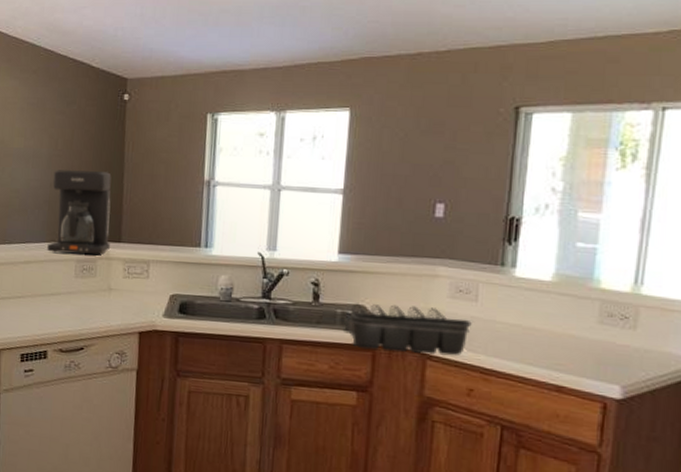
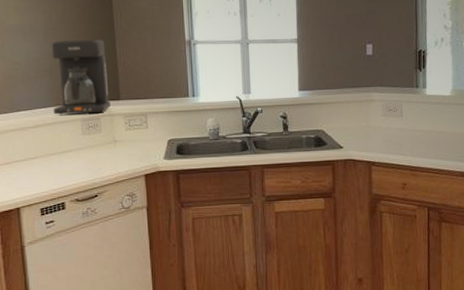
dish rack: present [343,303,472,357] -> none [308,125,400,164]

